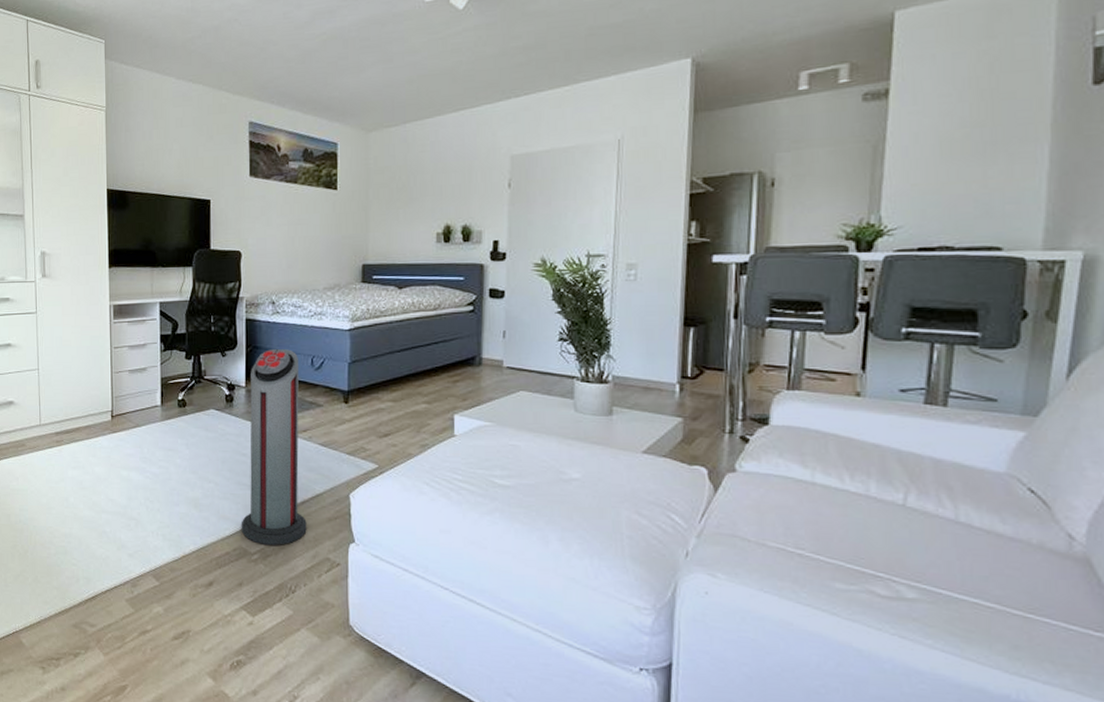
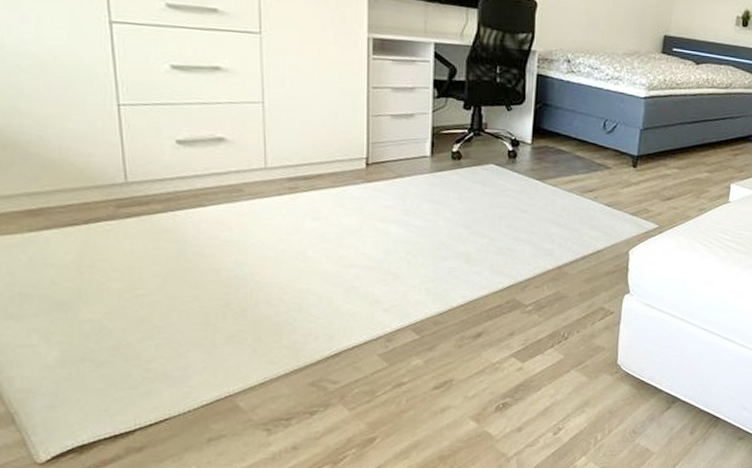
air purifier: present [241,348,307,545] -> none [516,108,592,297]

